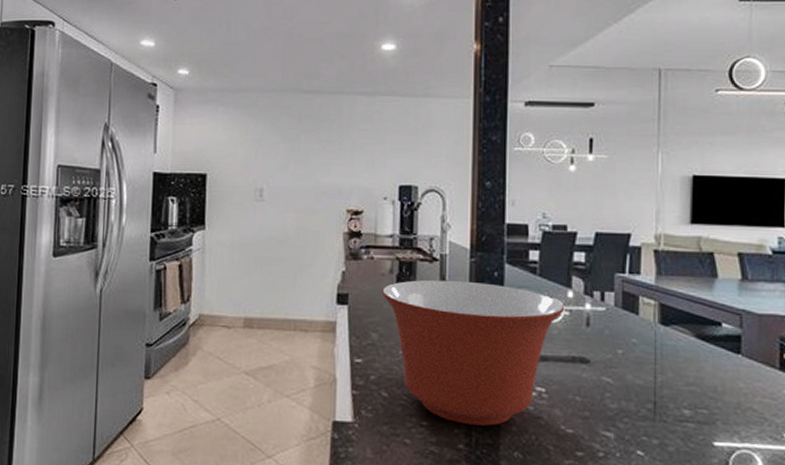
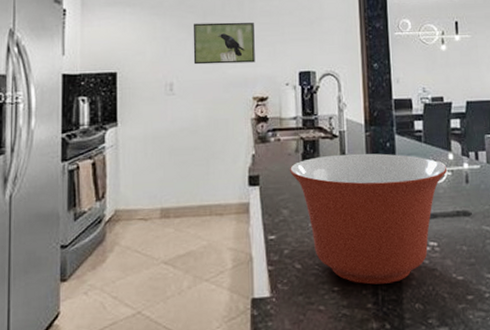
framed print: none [285,126,353,172] -> present [193,22,255,65]

